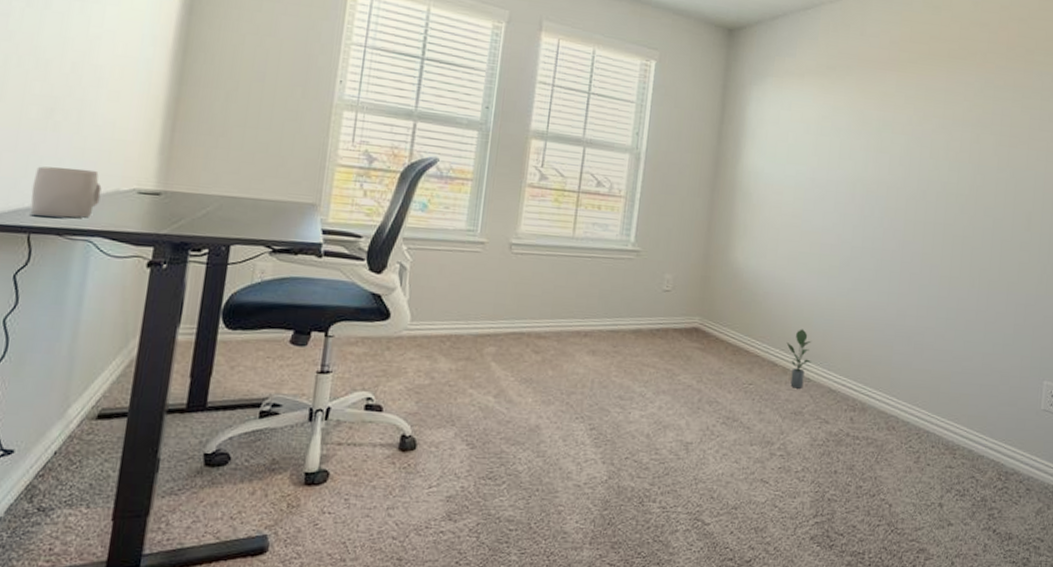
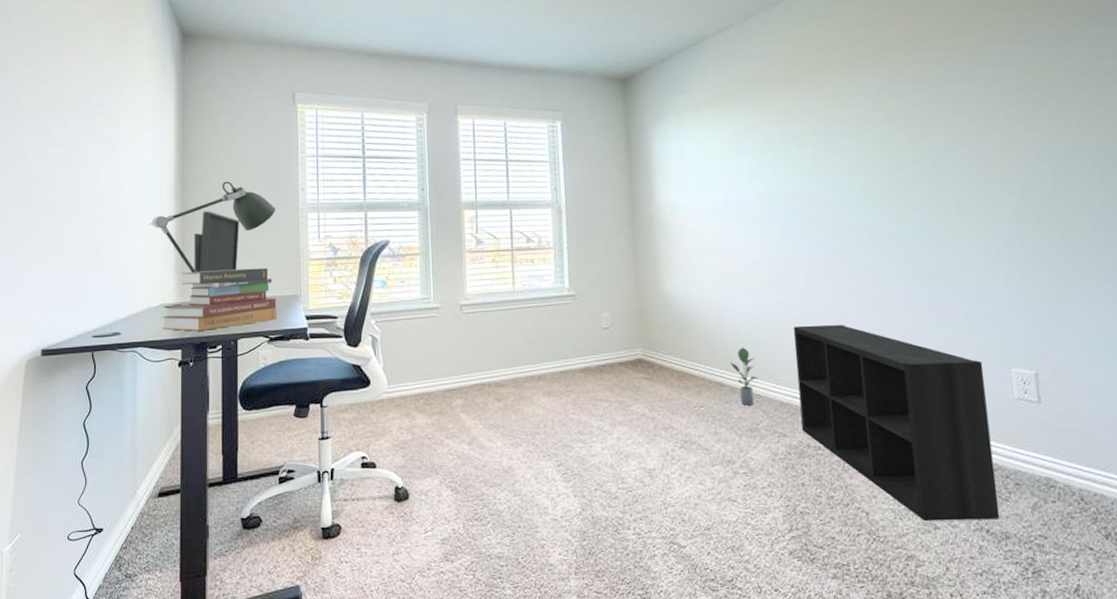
mug: present [30,166,102,218] -> none [90,294,138,336]
desk lamp: none [131,54,304,194] -> present [149,181,276,304]
books: none [131,154,288,229] -> present [162,267,277,331]
computer monitor: none [184,86,254,163] -> present [193,211,240,273]
bookshelf: none [845,314,1020,521] -> present [793,324,1000,521]

